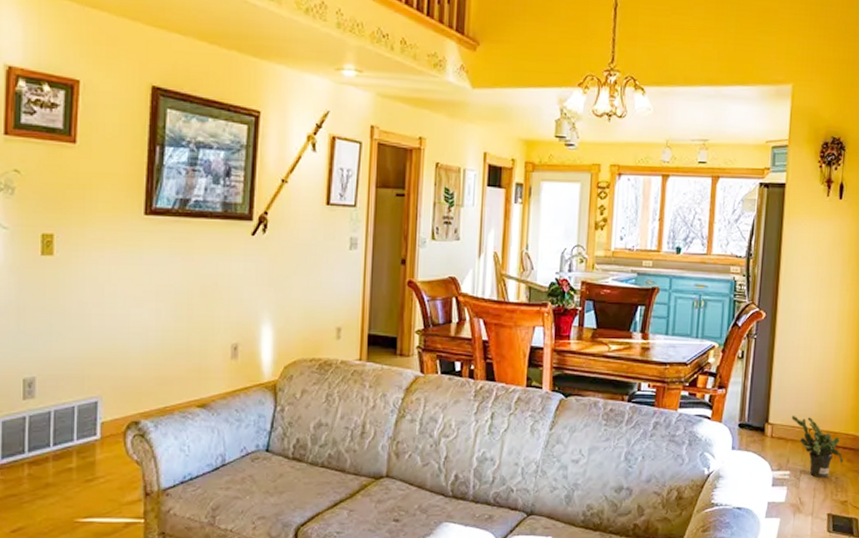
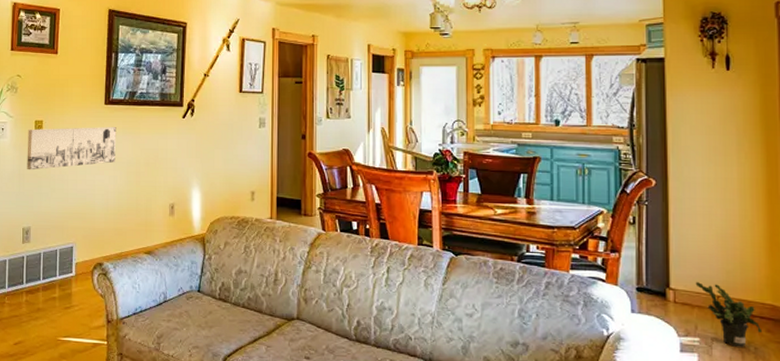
wall art: none [29,244,161,302] -> present [27,127,116,170]

